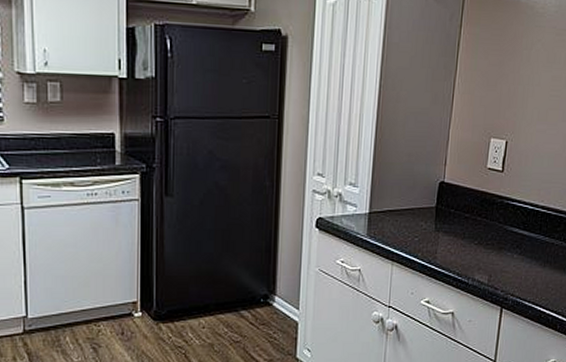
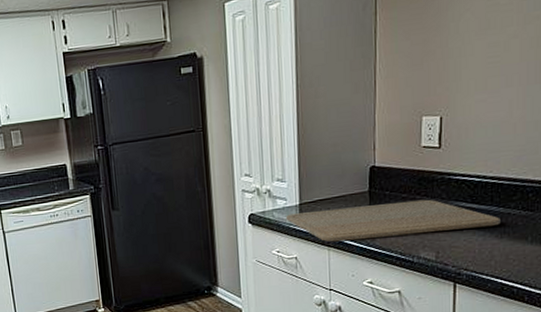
chopping board: none [354,221,546,257] -> present [286,199,500,242]

